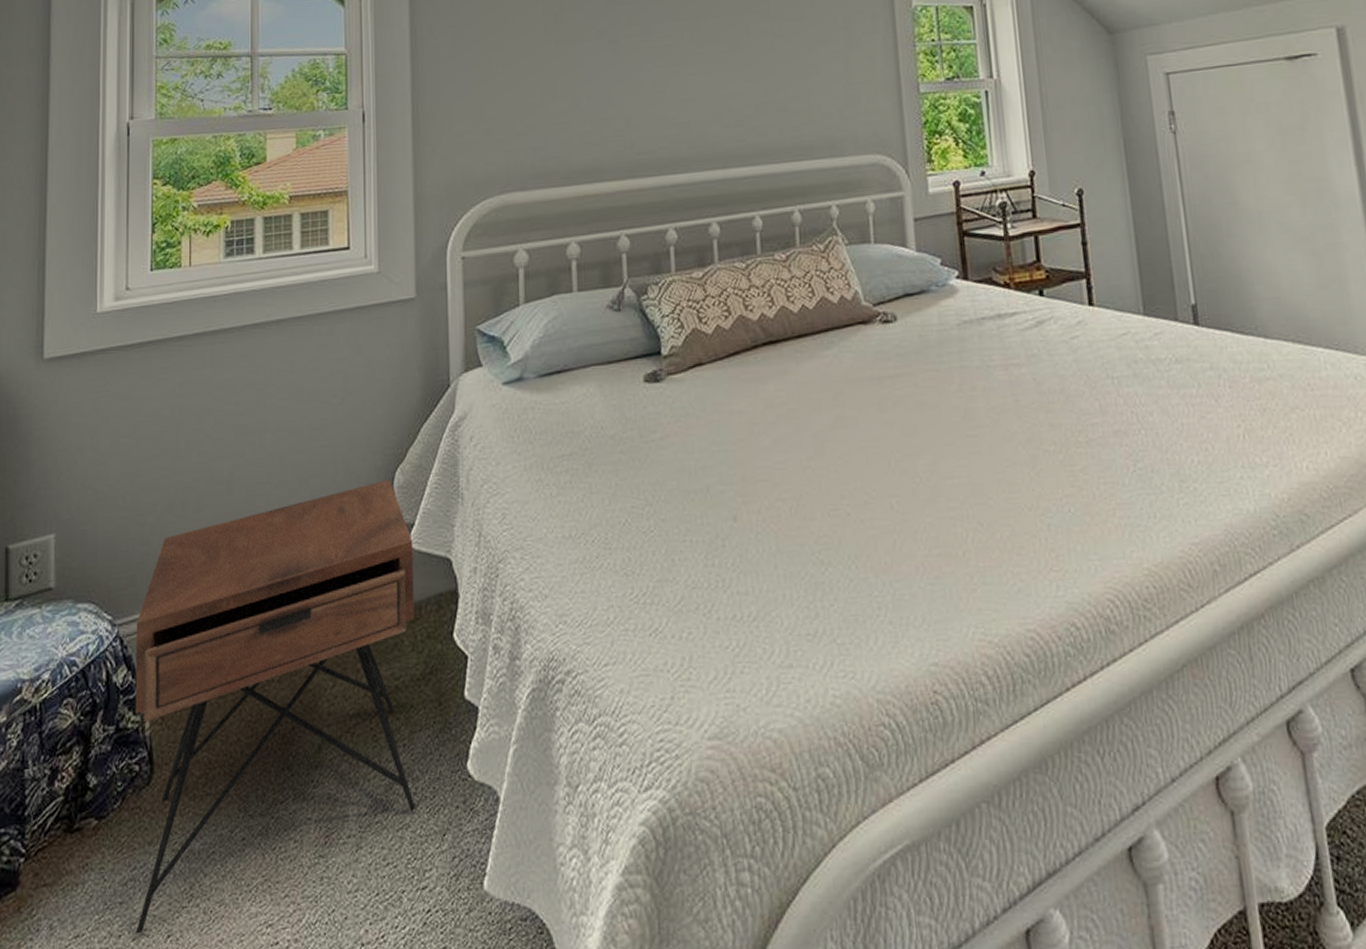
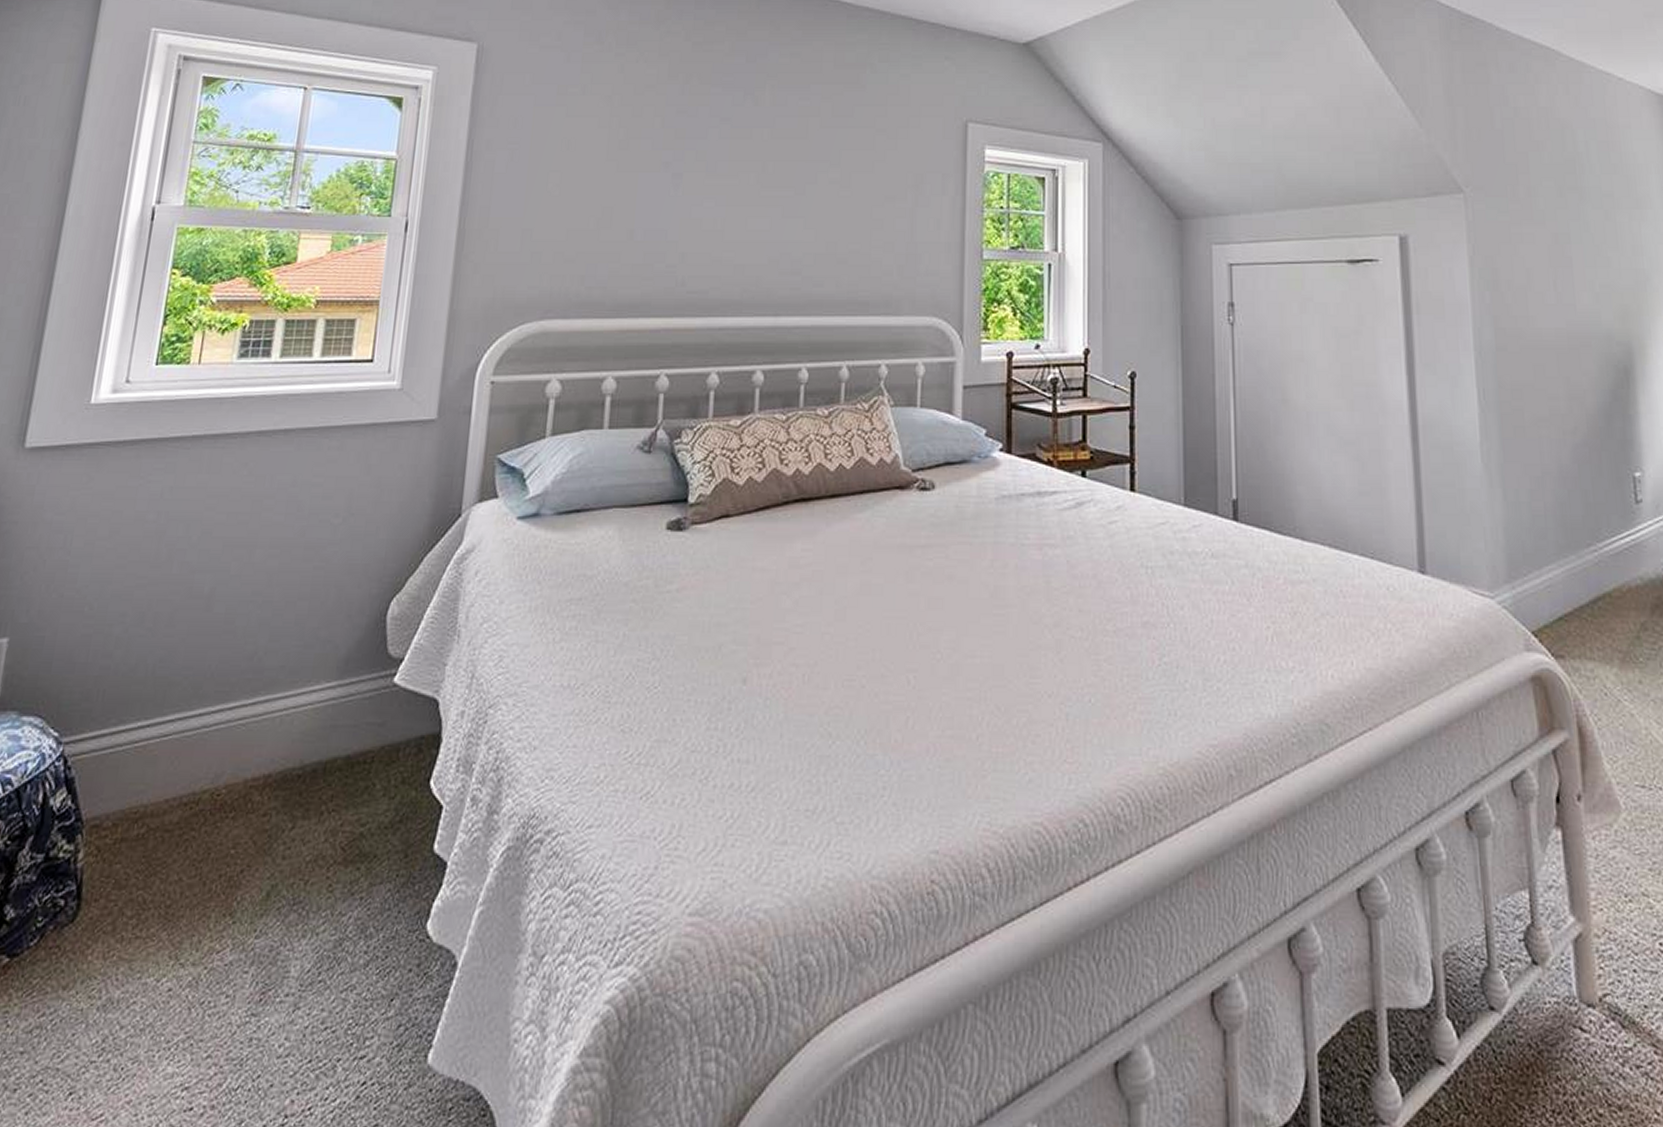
nightstand: present [135,479,416,934] -> none [33,608,400,1089]

